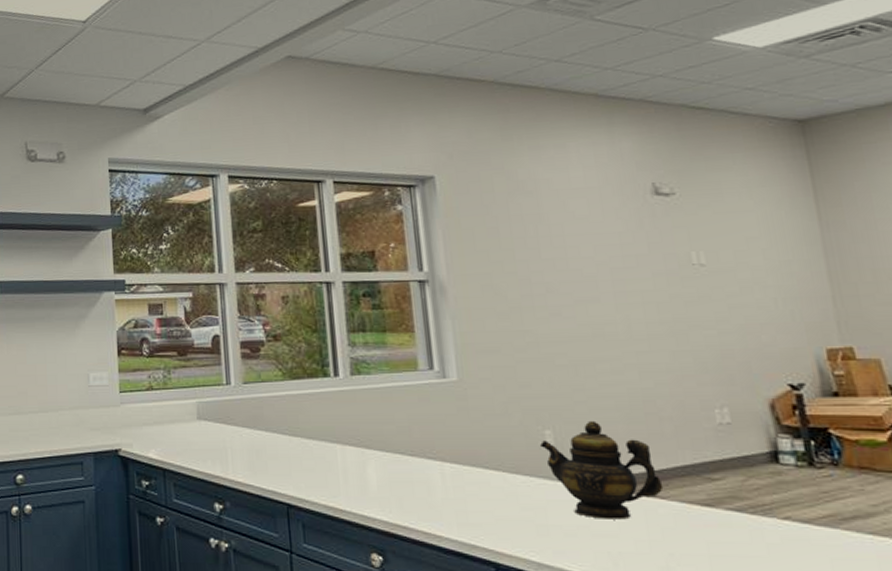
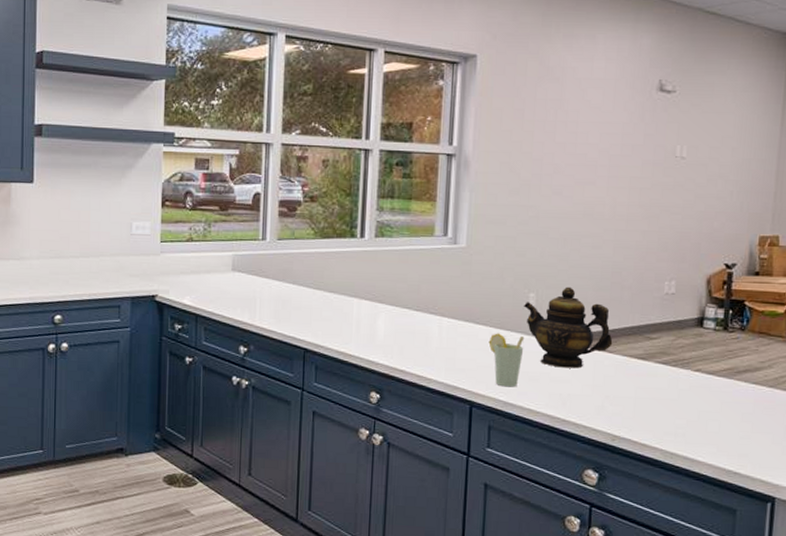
cup: none [504,479,551,545] -> present [488,333,525,387]

